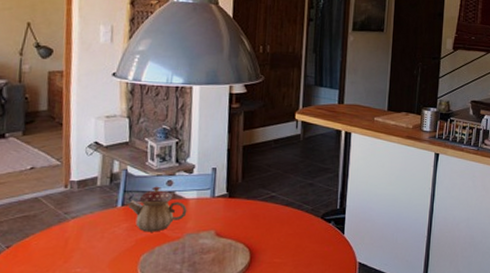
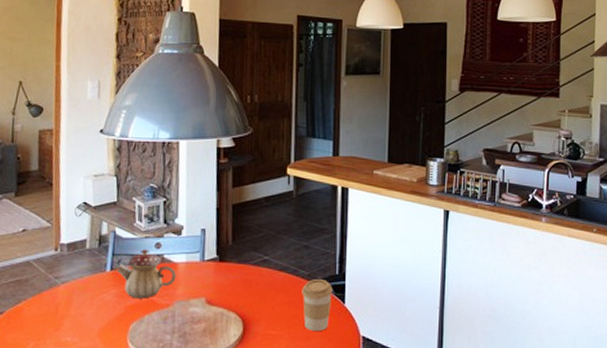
coffee cup: none [305,213,334,258] -> present [302,279,333,331]

